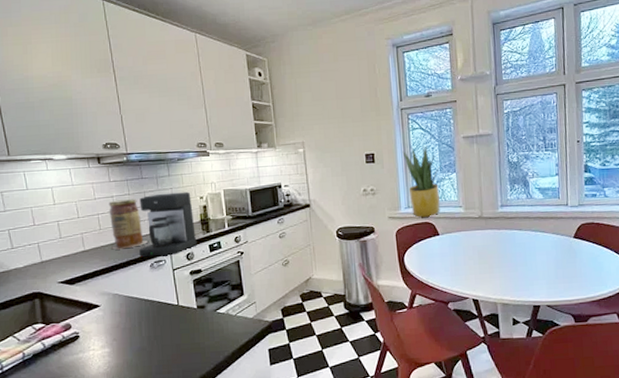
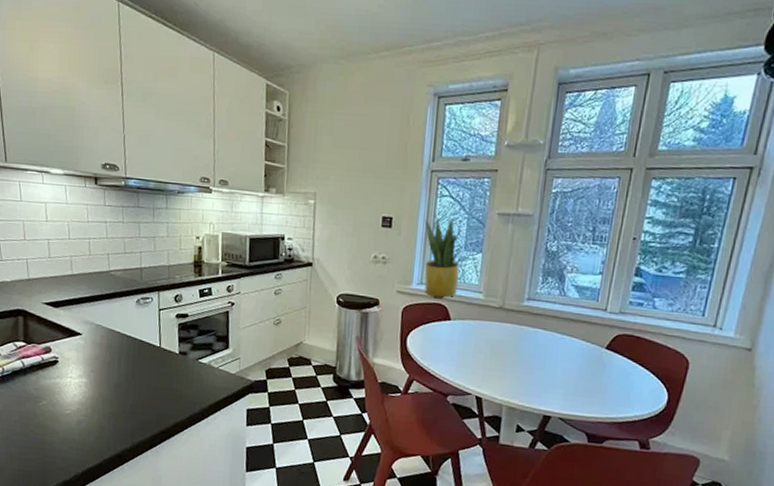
canister: present [108,199,148,250] -> none [99,226,137,280]
coffee maker: present [139,191,197,258] -> none [127,226,188,295]

